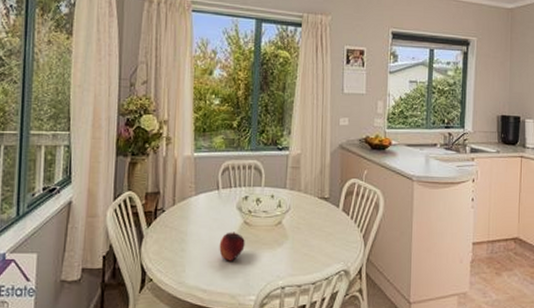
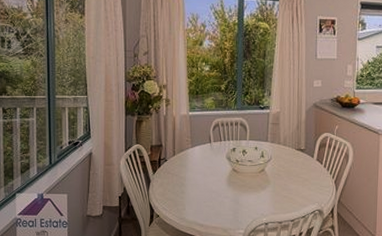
fruit: present [219,232,245,261] -> none [213,177,234,202]

